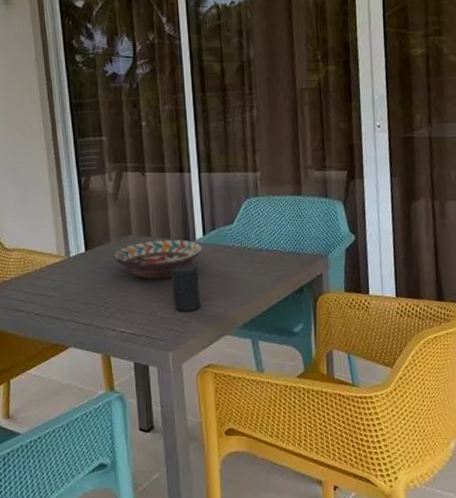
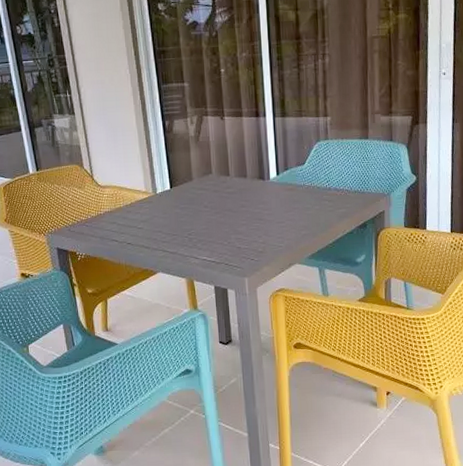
decorative bowl: present [112,239,204,280] -> none [194,178,277,214]
cup: present [171,264,201,312] -> none [247,201,274,243]

